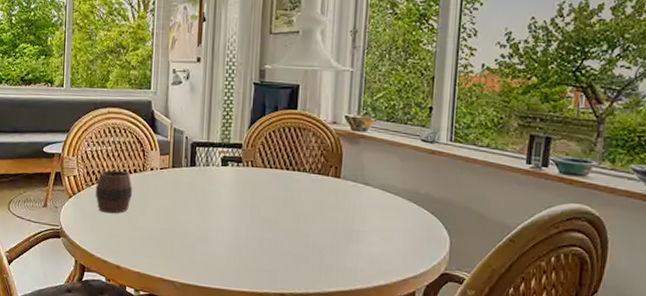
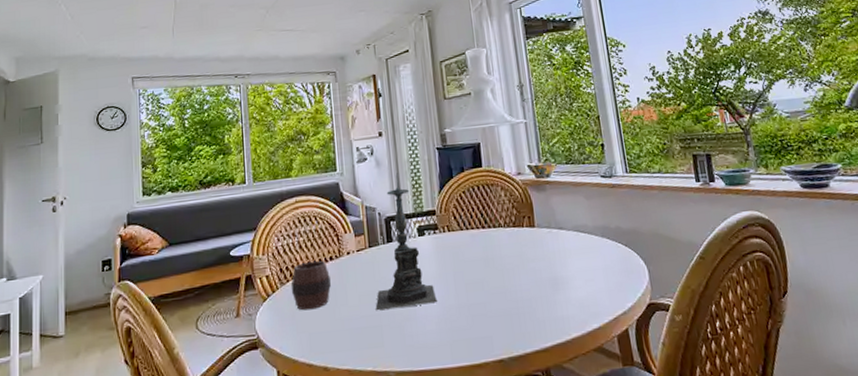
candle holder: none [171,101,230,231] -> present [375,173,437,311]

